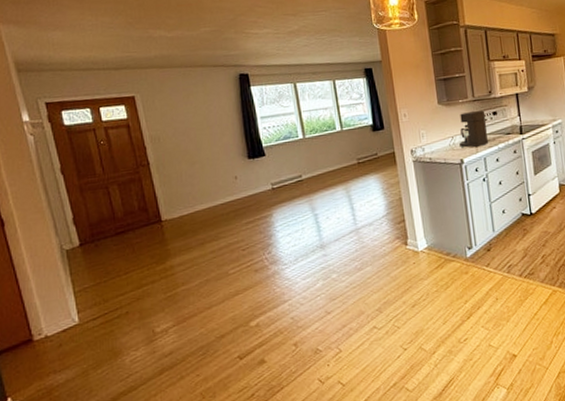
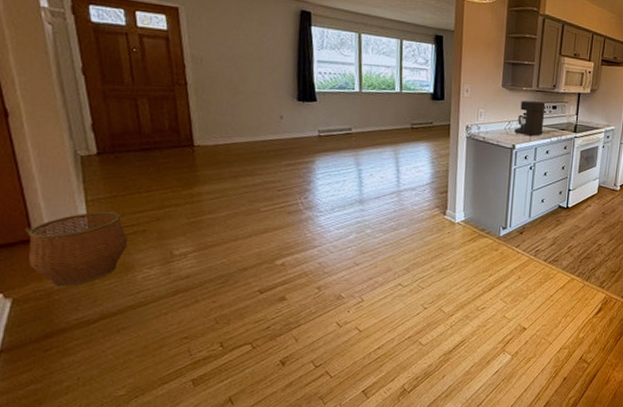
basket: none [25,298,113,382] -> present [25,211,127,286]

